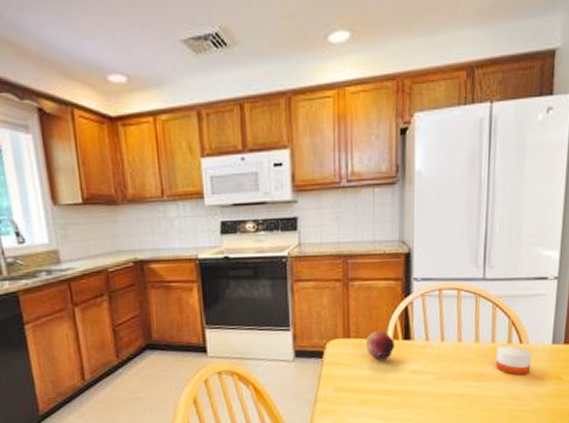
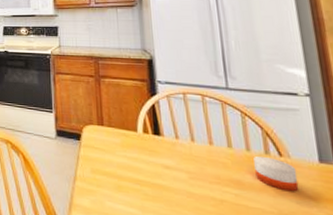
fruit: present [366,330,394,360] -> none [118,122,145,151]

